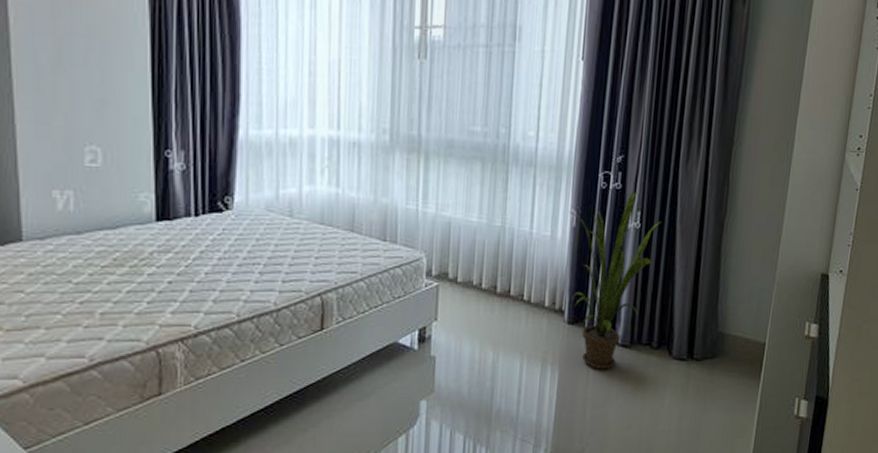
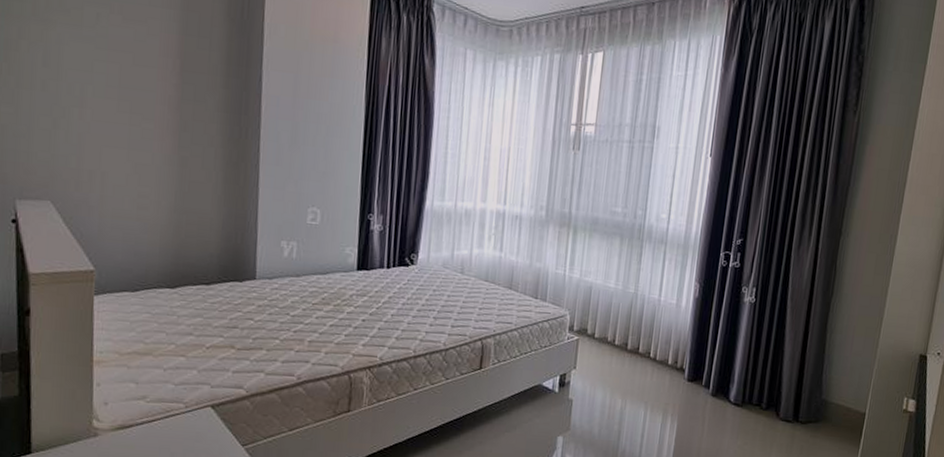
house plant: present [568,191,663,370] -> none [691,270,775,424]

